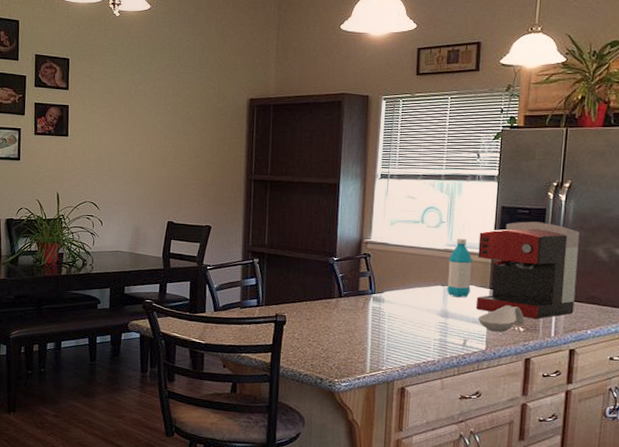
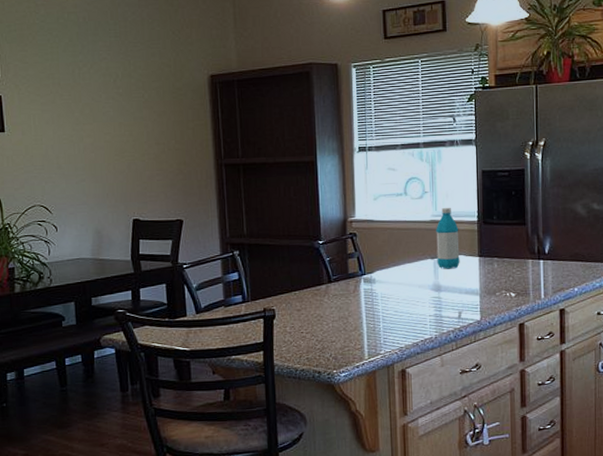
coffee maker: present [475,221,580,319] -> none [463,183,560,282]
spoon rest: present [478,305,525,332] -> none [470,271,515,301]

